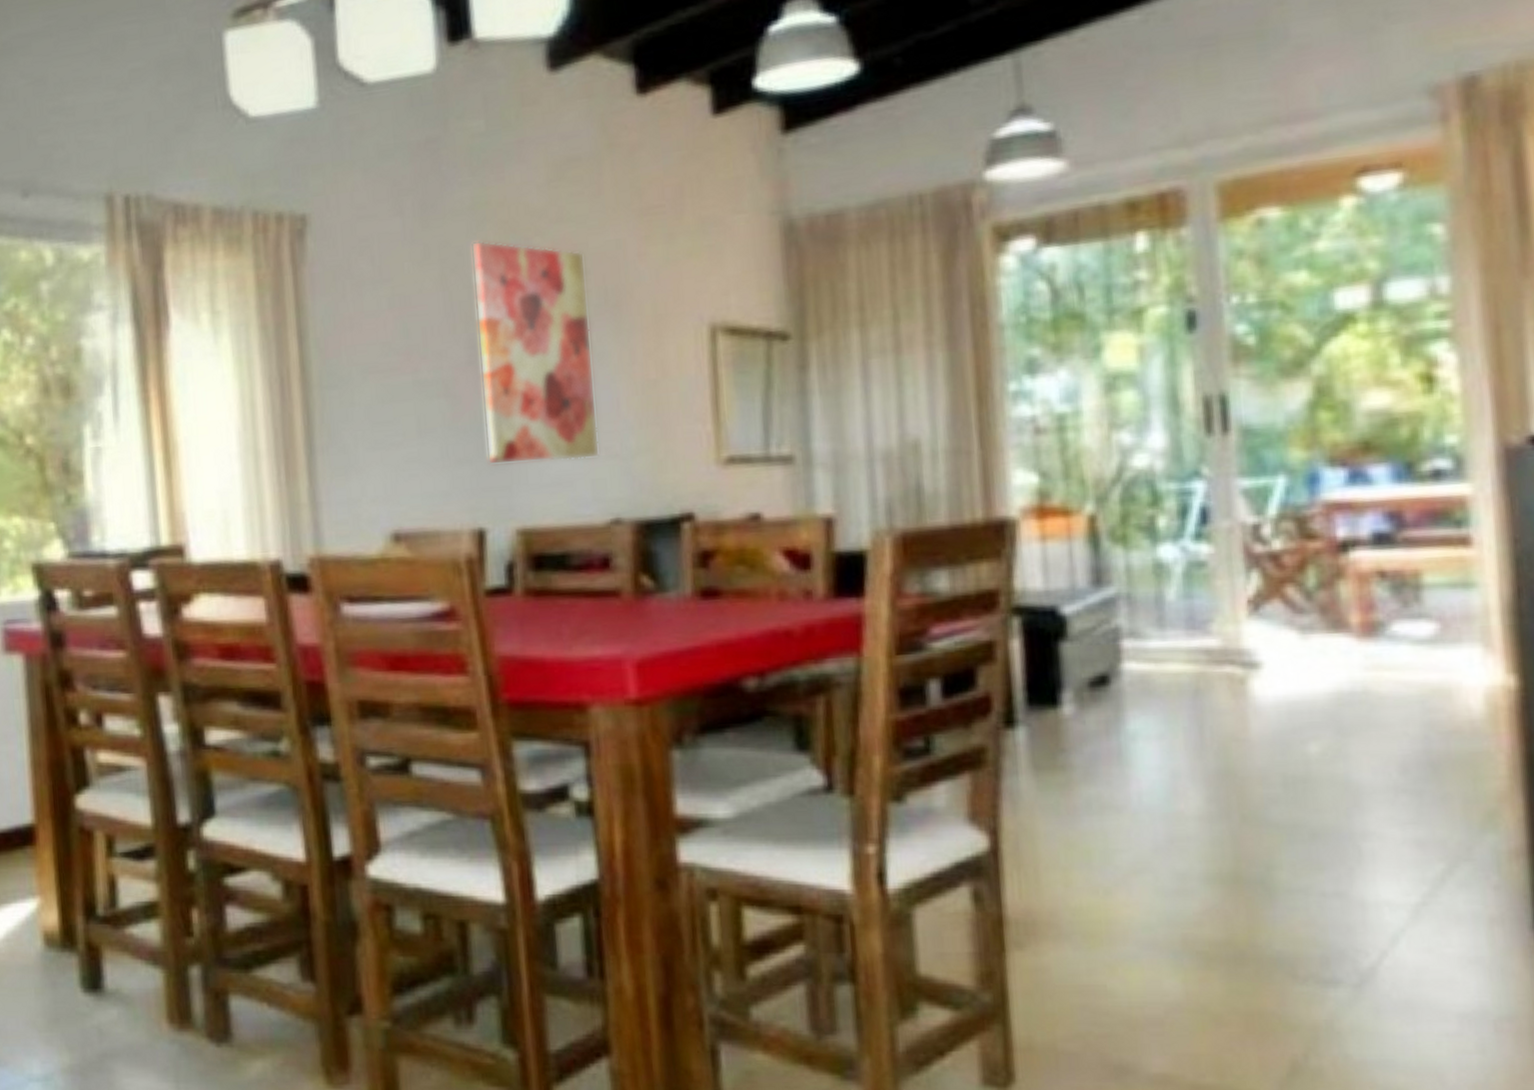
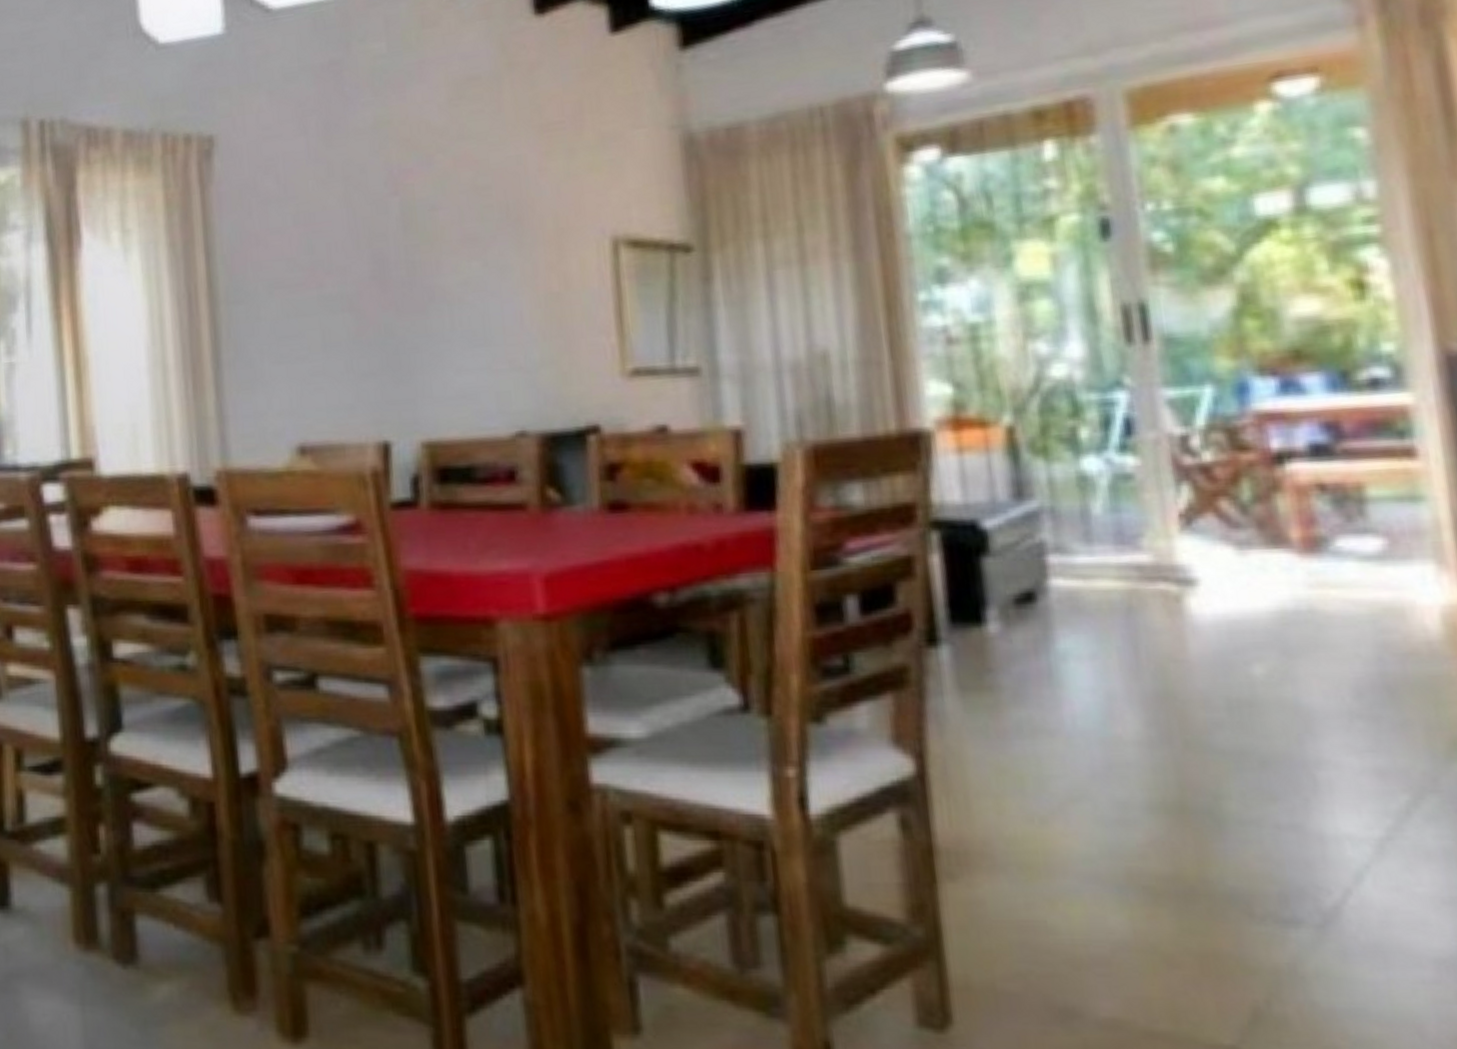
wall art: present [470,240,601,466] -> none [373,158,505,379]

